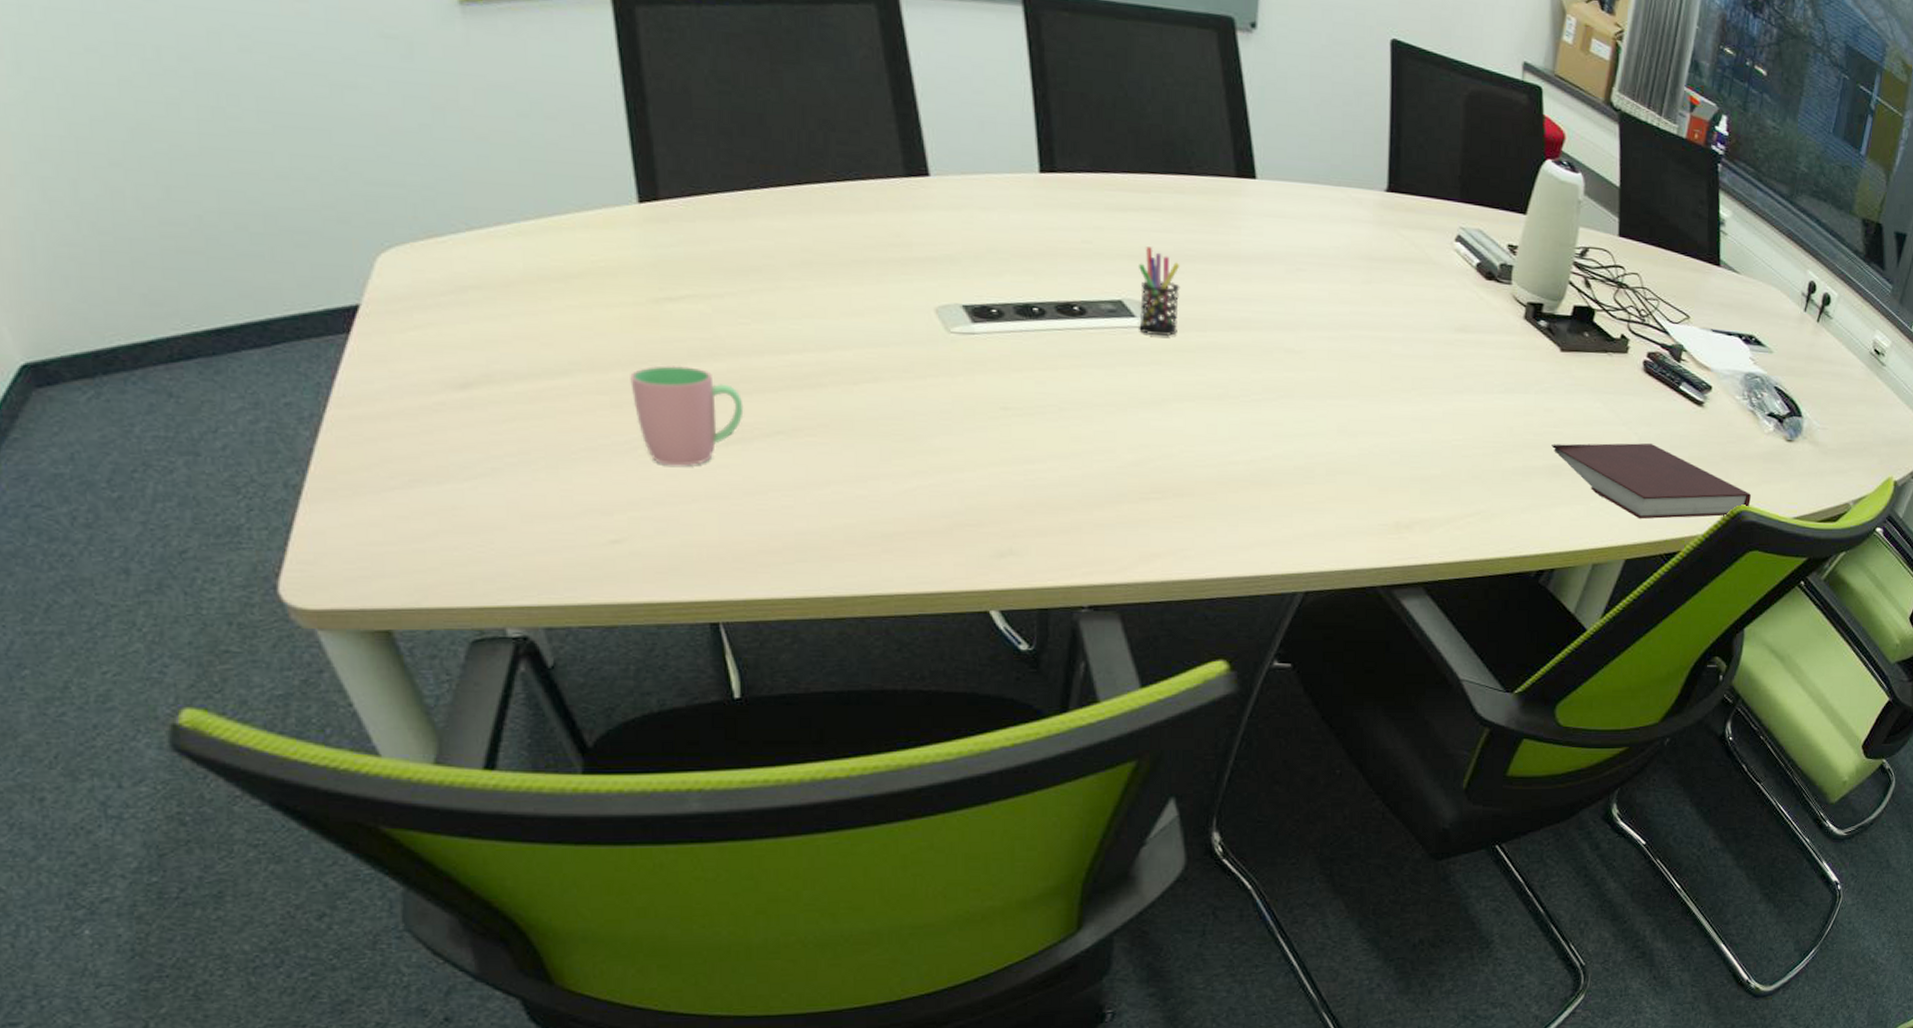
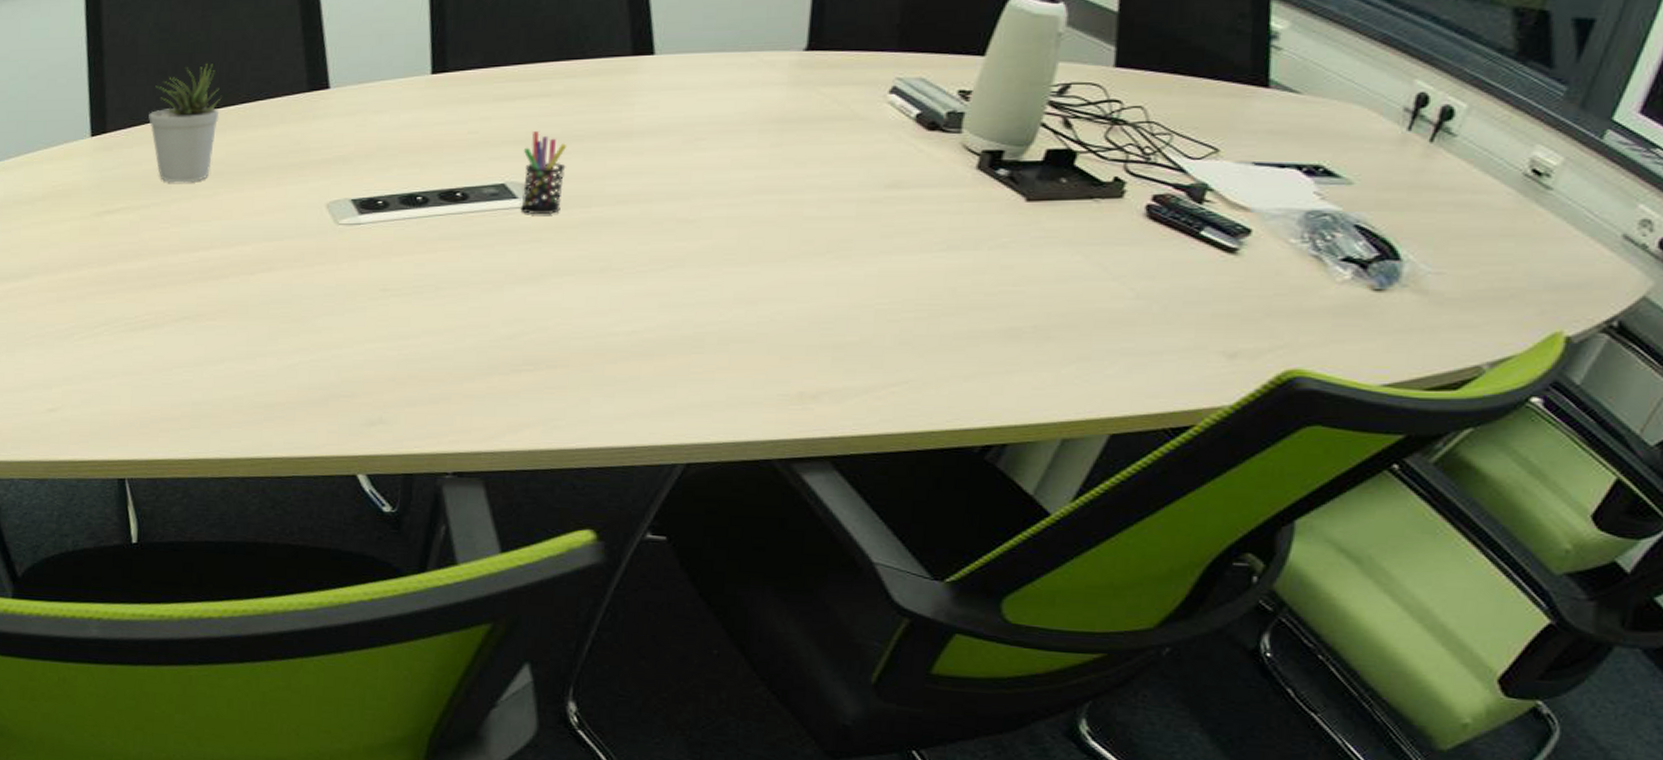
cup: present [630,365,744,466] -> none [73,265,159,348]
potted plant: none [713,129,803,271] -> present [148,64,222,183]
notebook: present [1551,443,1751,519] -> none [1009,299,1311,388]

